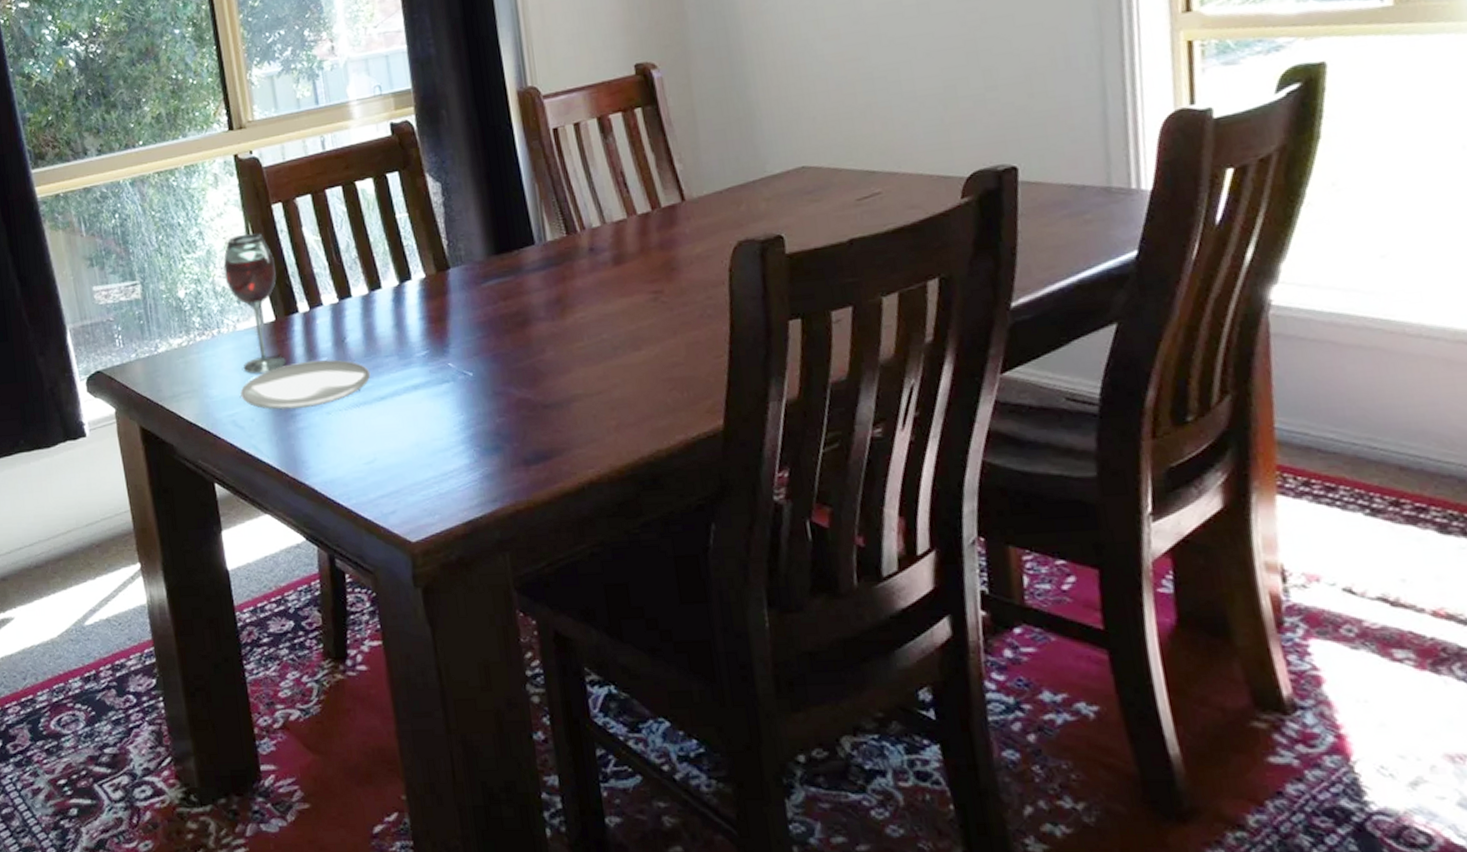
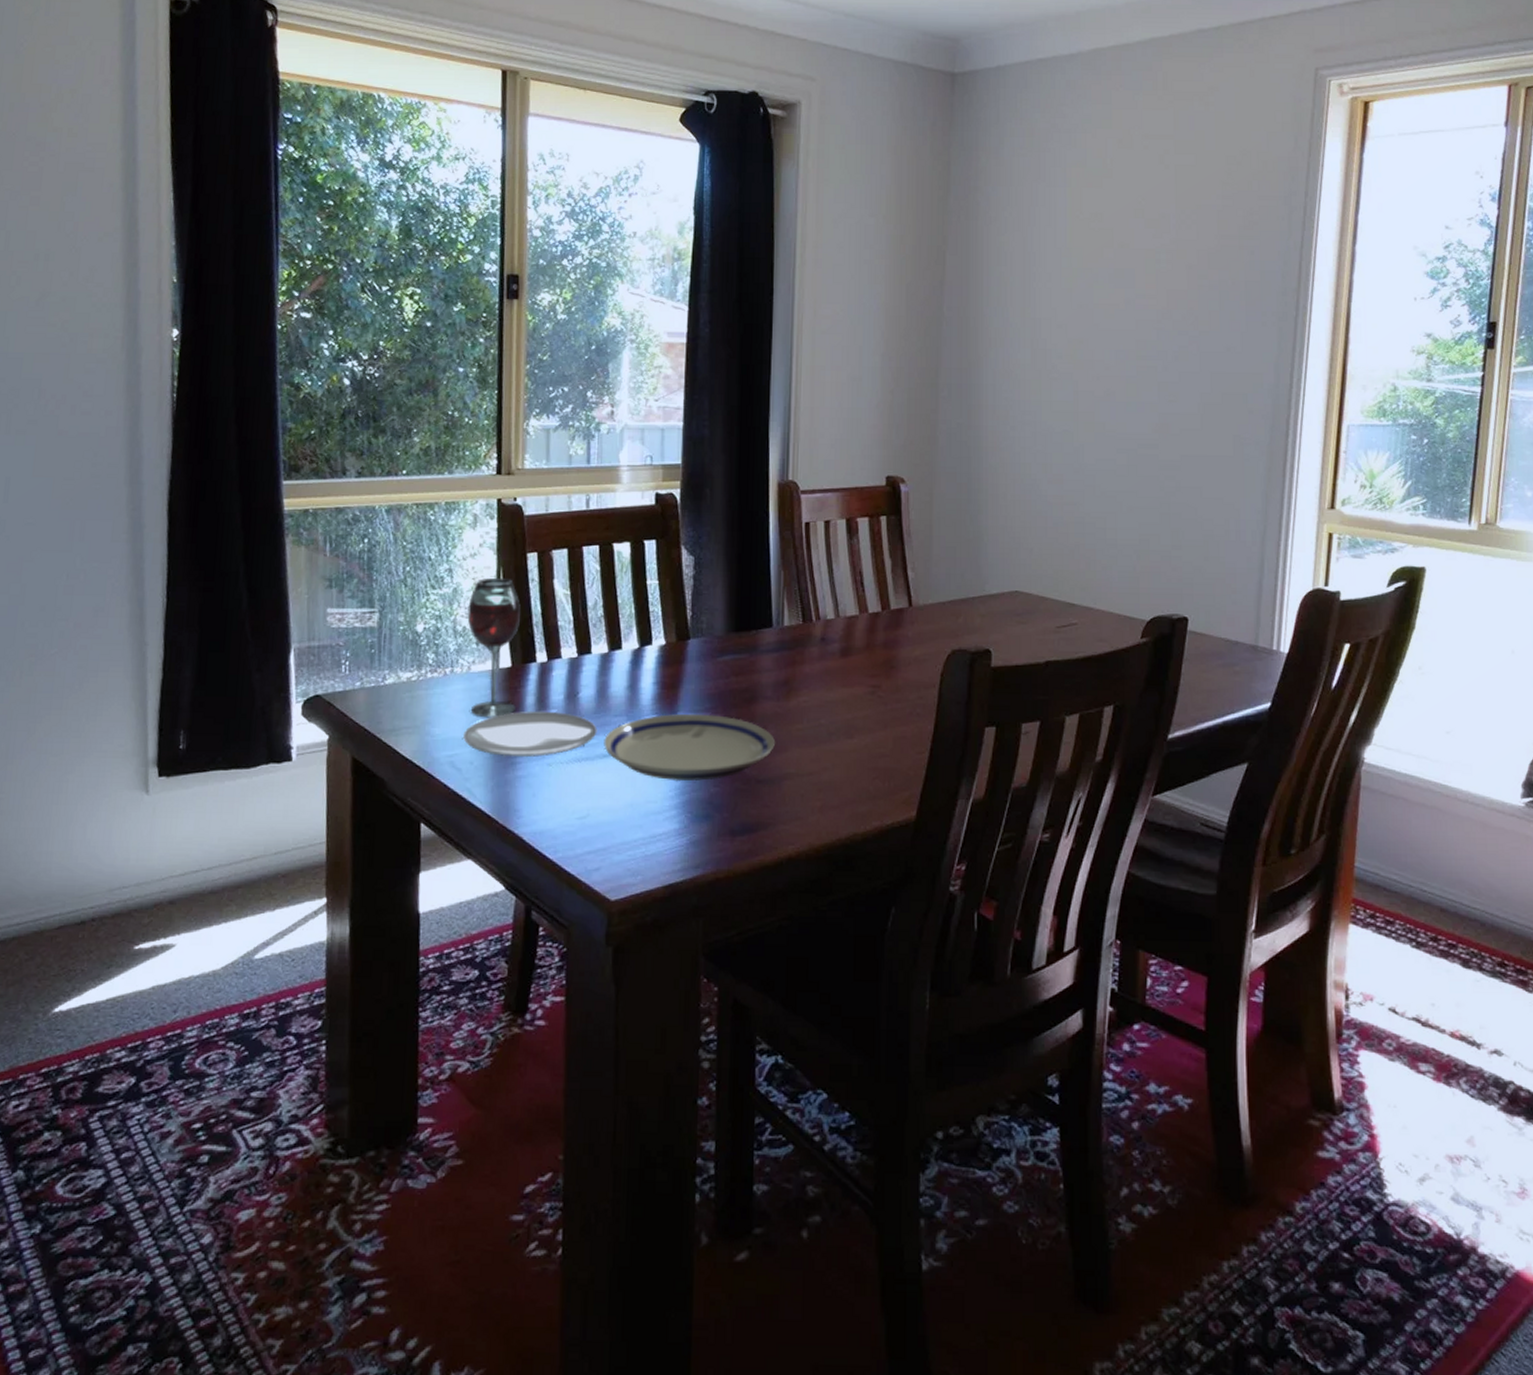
plate: none [378,343,557,416] -> present [604,714,775,782]

